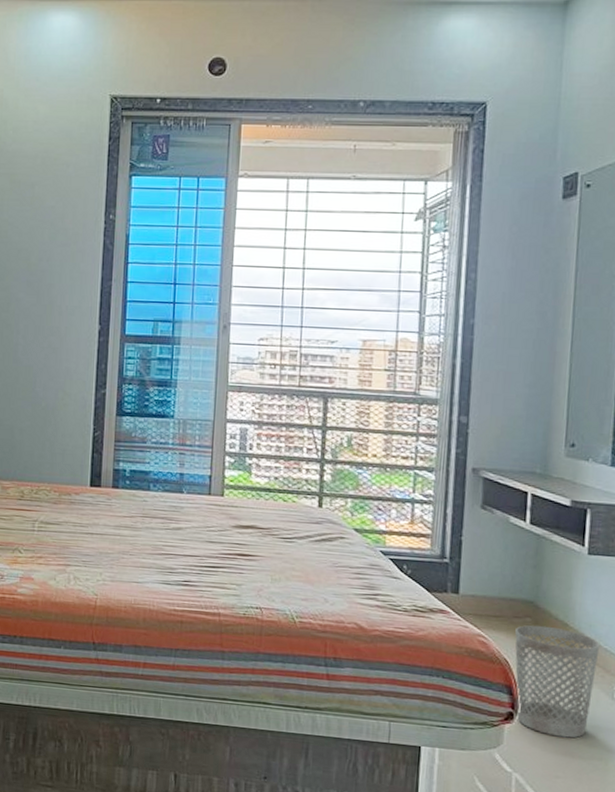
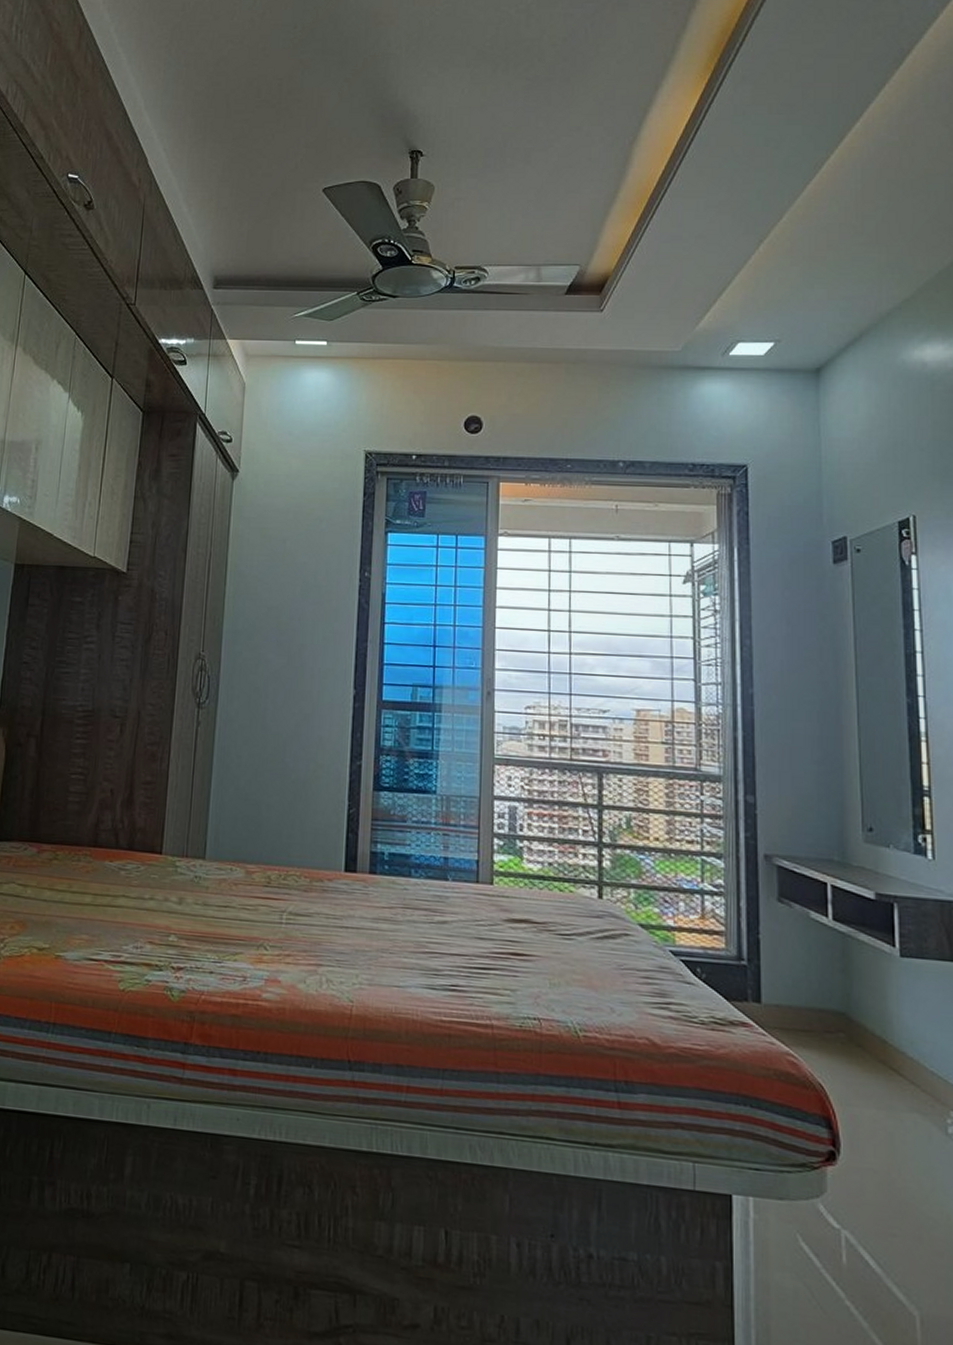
wastebasket: present [515,625,600,739] -> none [829,1042,925,1185]

